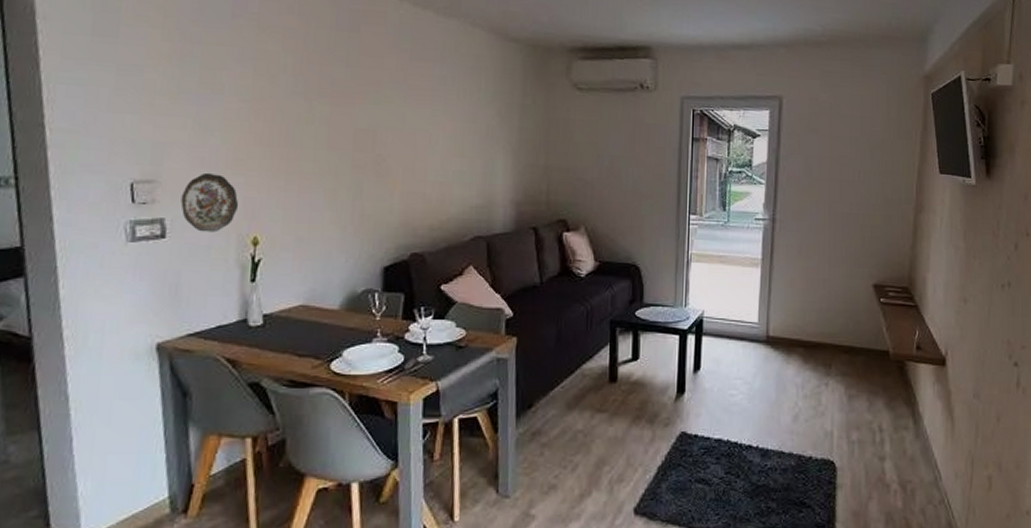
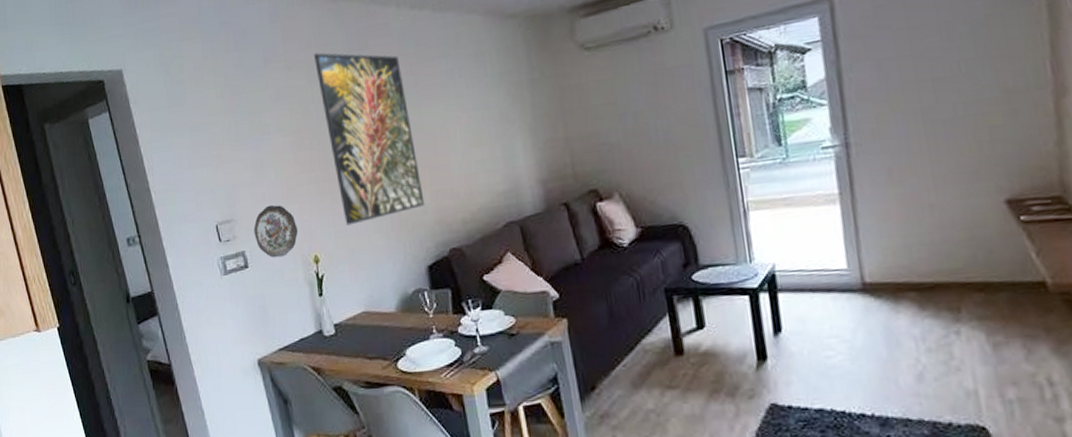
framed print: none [294,22,393,211] -> present [314,52,425,226]

